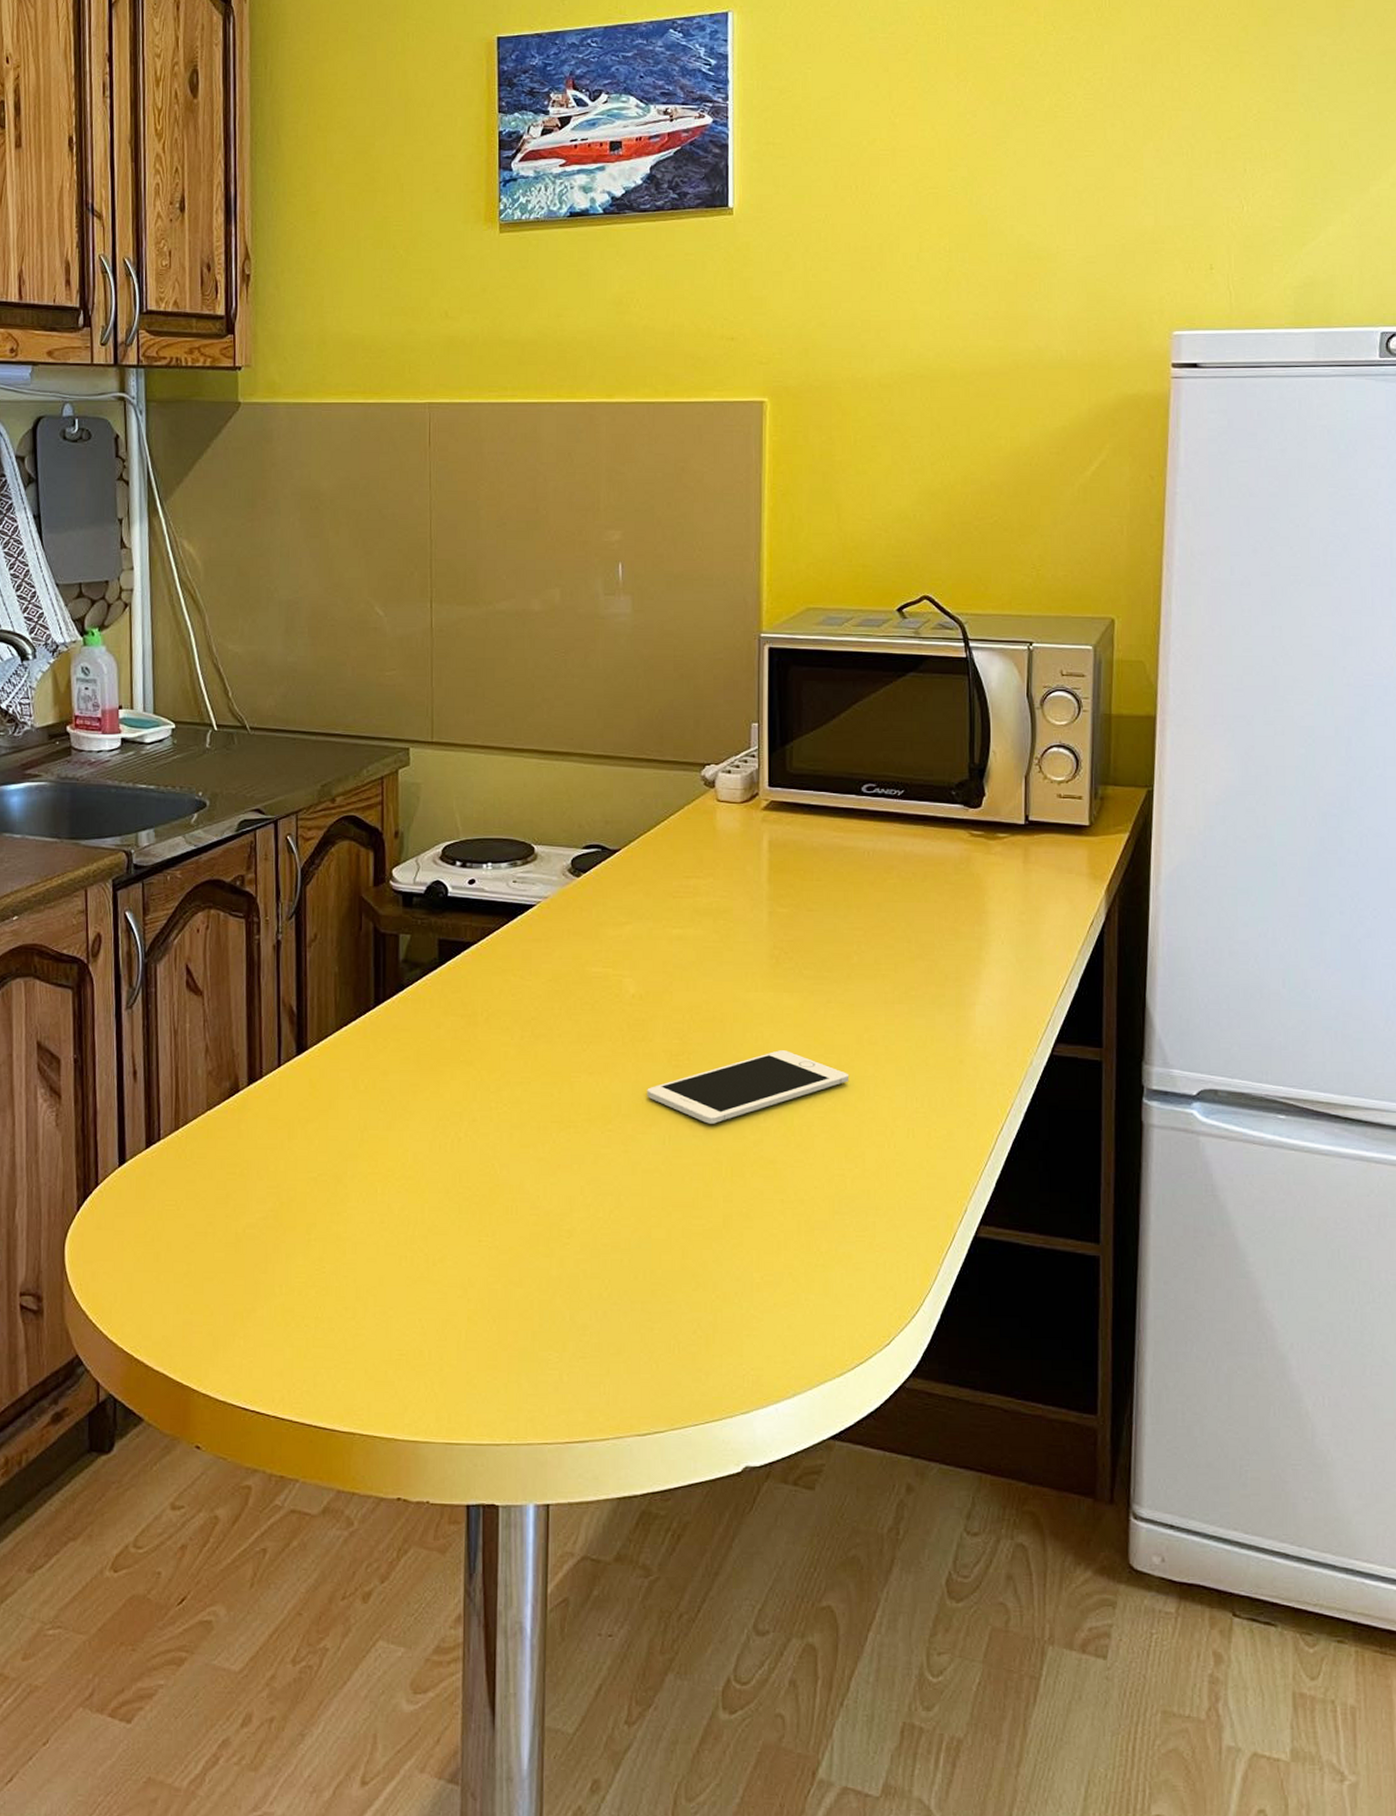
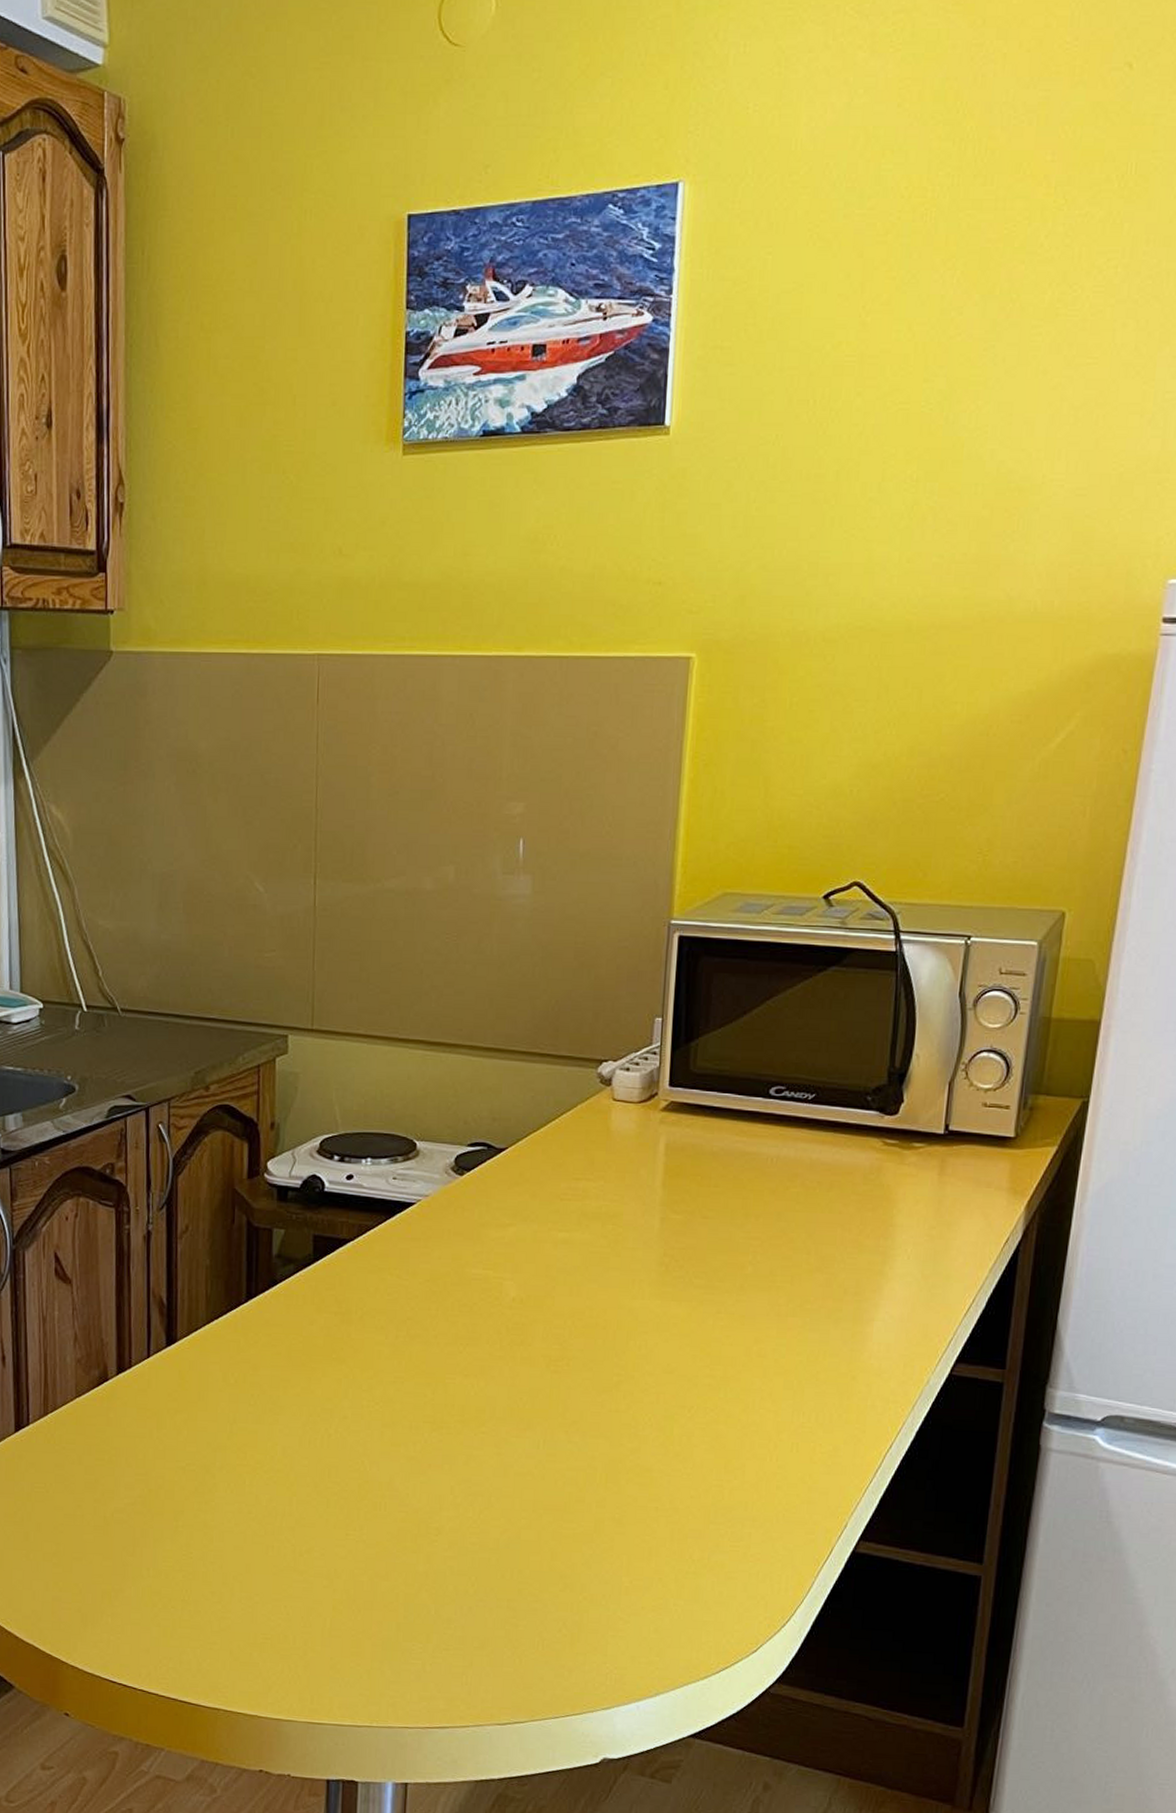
cell phone: present [647,1050,849,1124] -> none [523,1359,735,1431]

